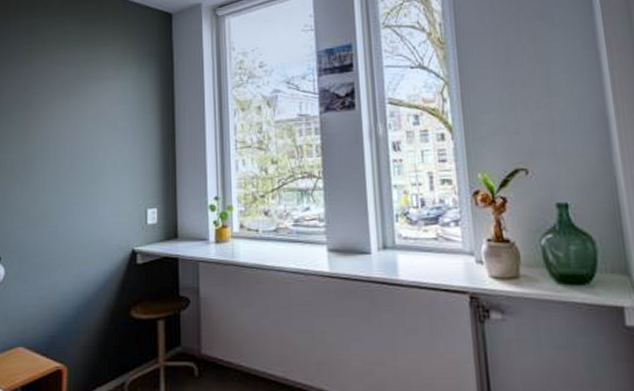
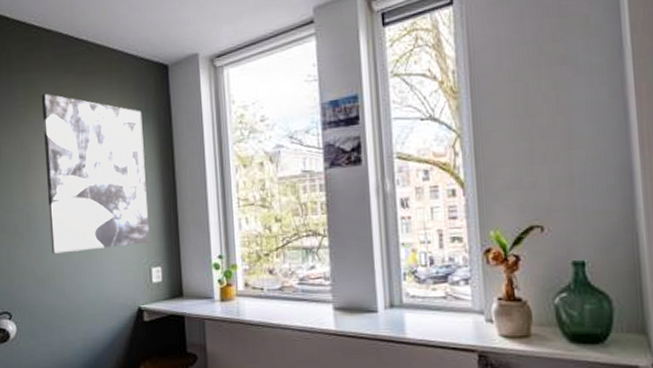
wall art: none [46,38,147,195] -> present [41,93,150,254]

